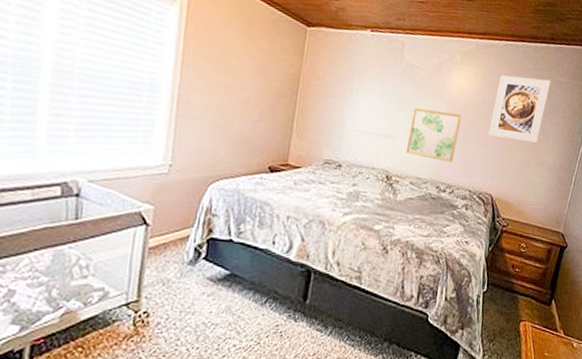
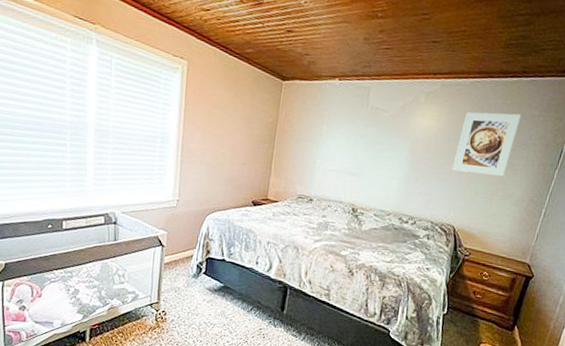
wall art: present [406,107,462,163] -> none [370,147,425,197]

